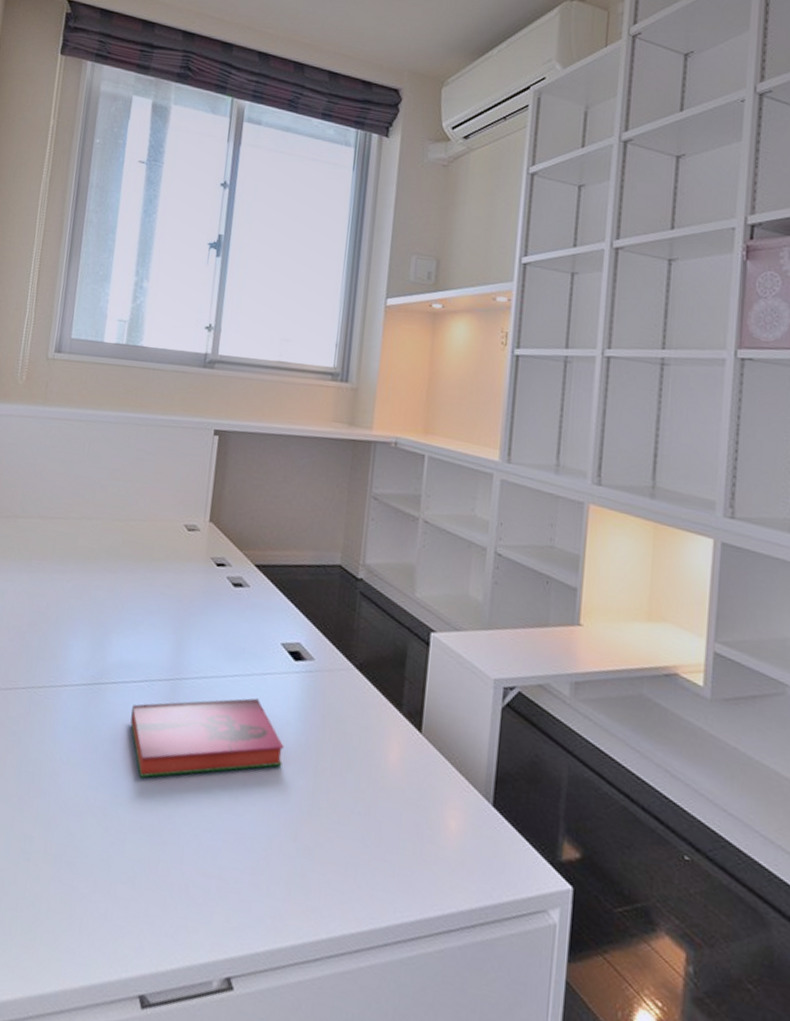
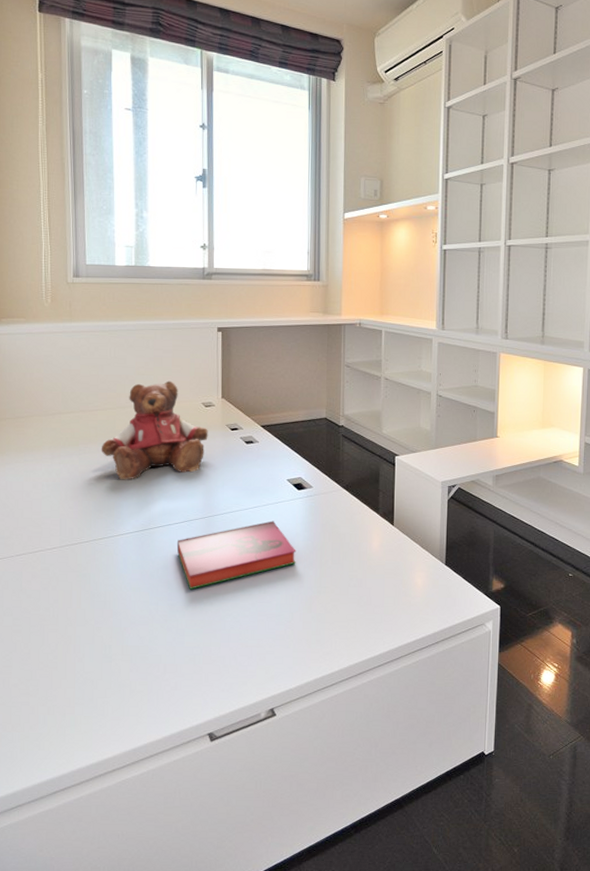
teddy bear: none [56,490,188,616] -> present [101,381,208,480]

